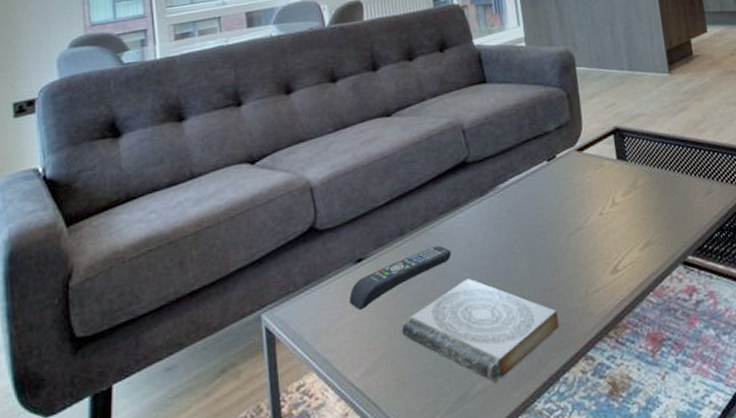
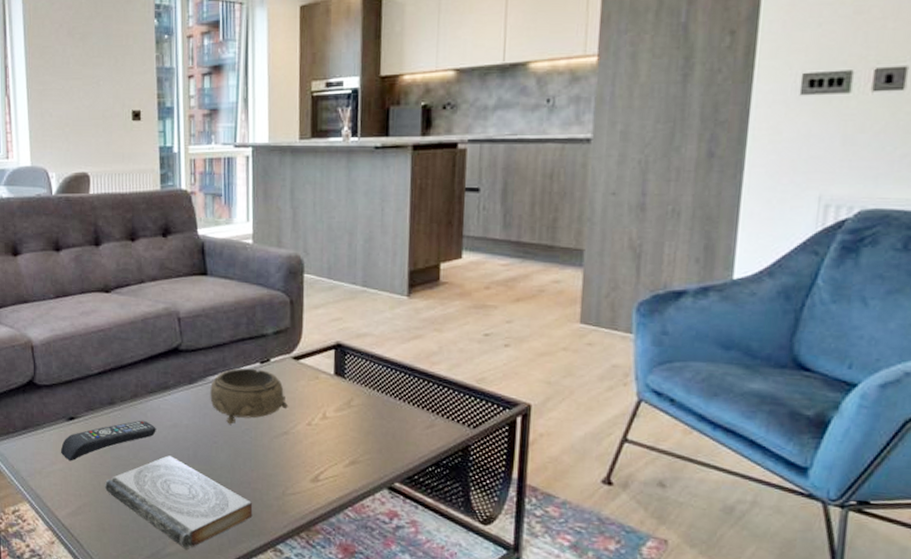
decorative bowl: none [501,167,580,231] -> present [210,368,289,424]

